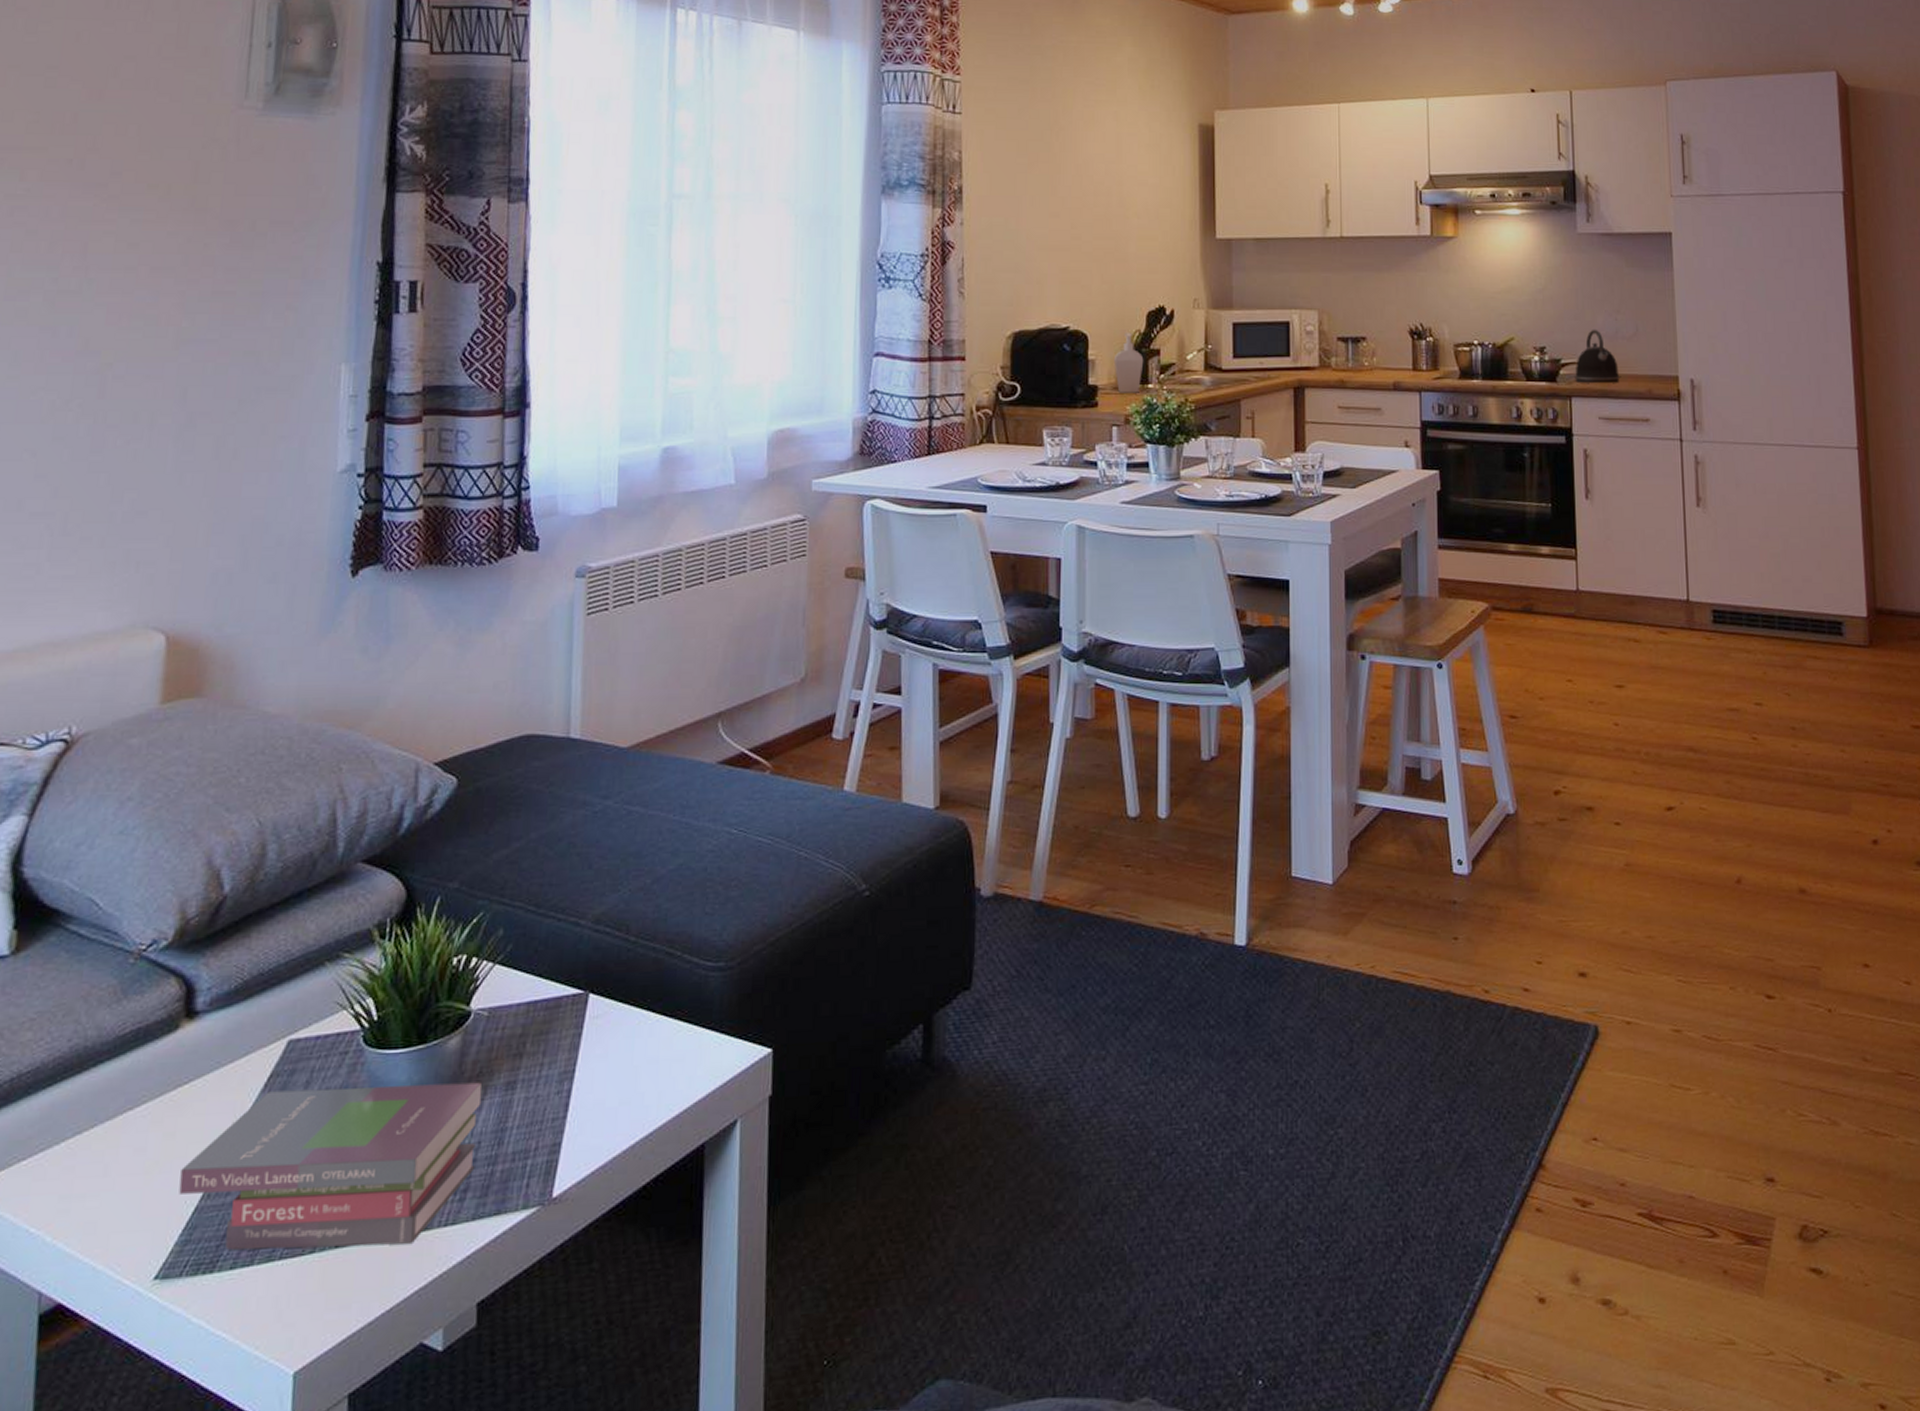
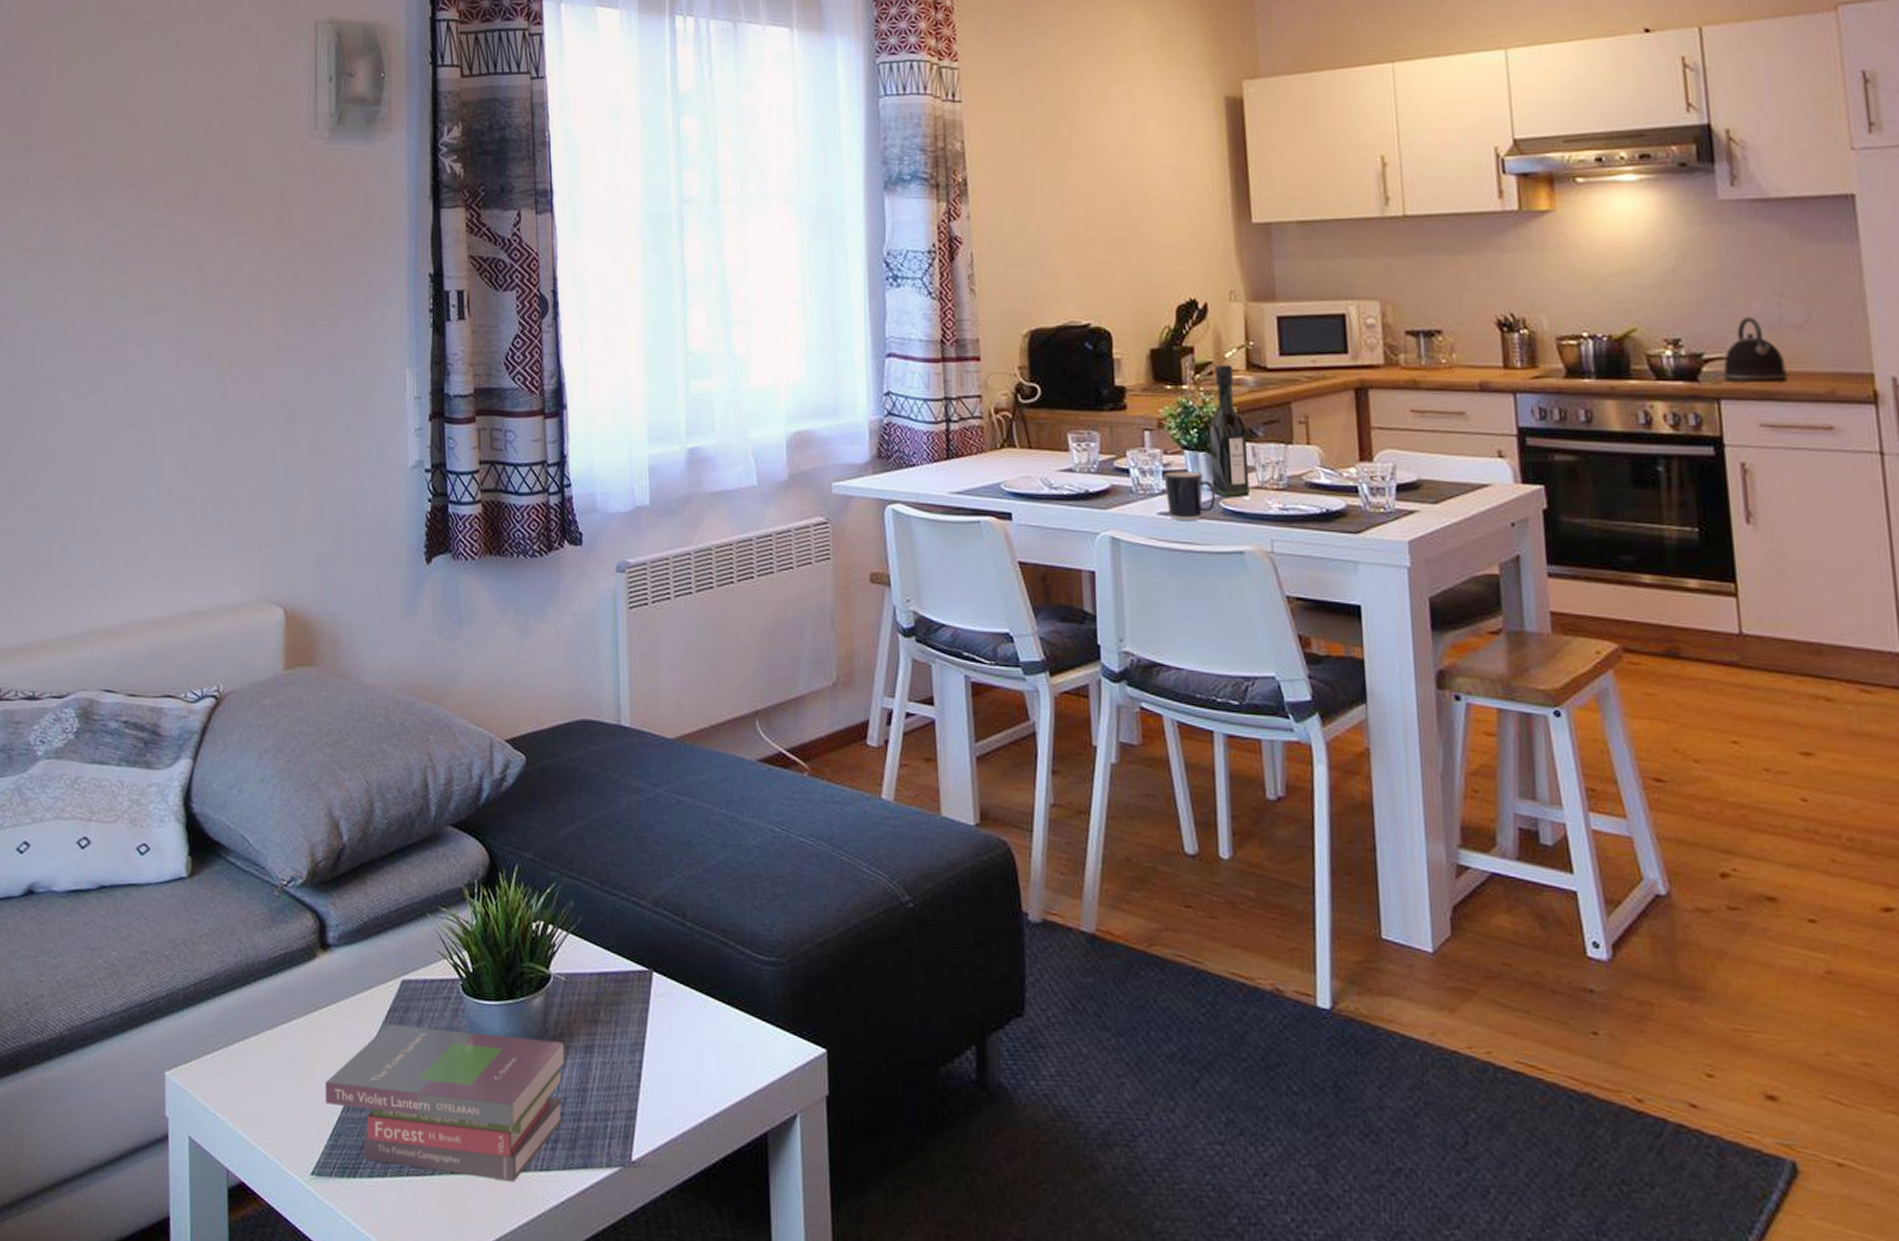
soap bottle: present [1113,333,1144,393] -> none [1141,329,1176,395]
mug: none [1127,463,1172,509] -> present [1164,471,1216,521]
bottle: none [1169,366,1202,487] -> present [1209,365,1250,498]

